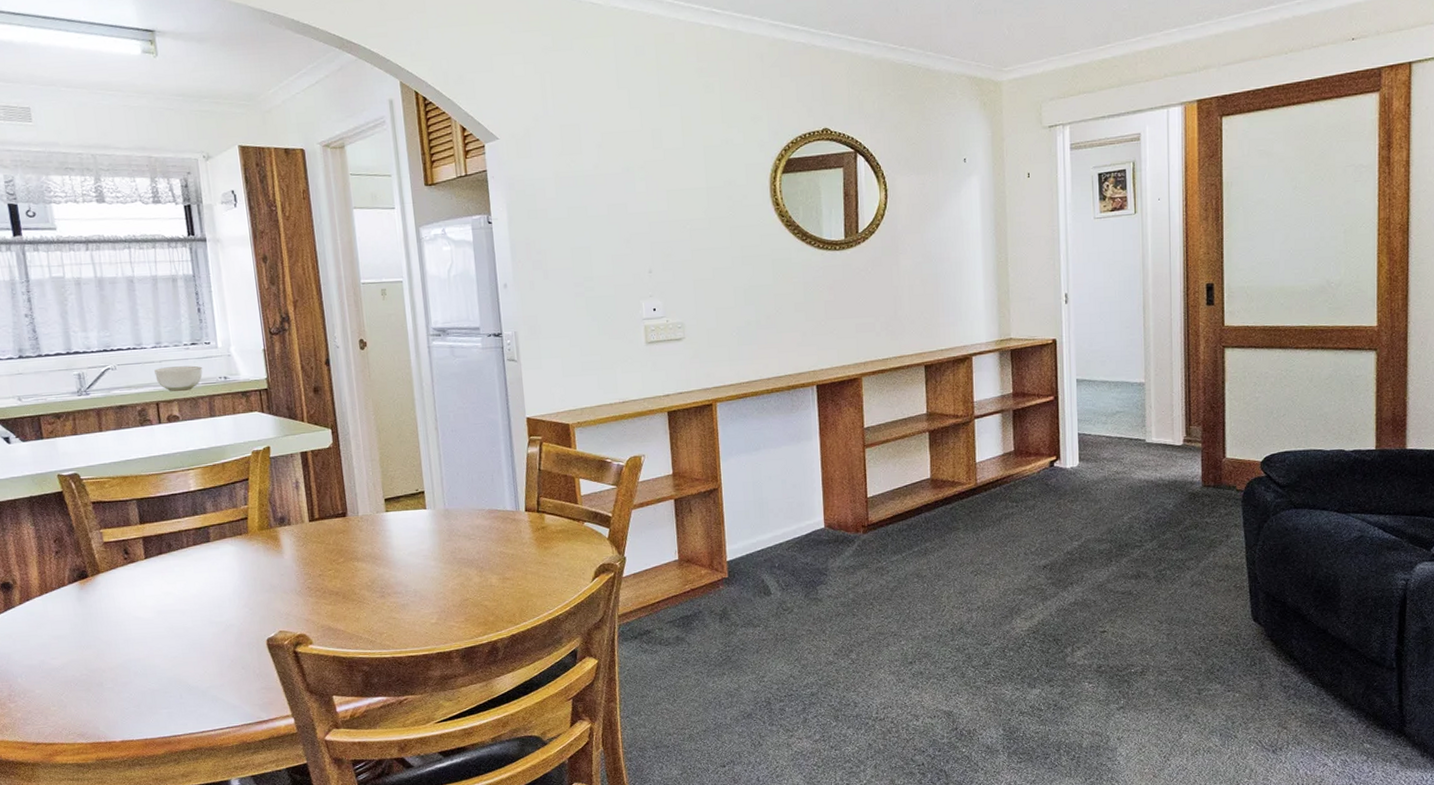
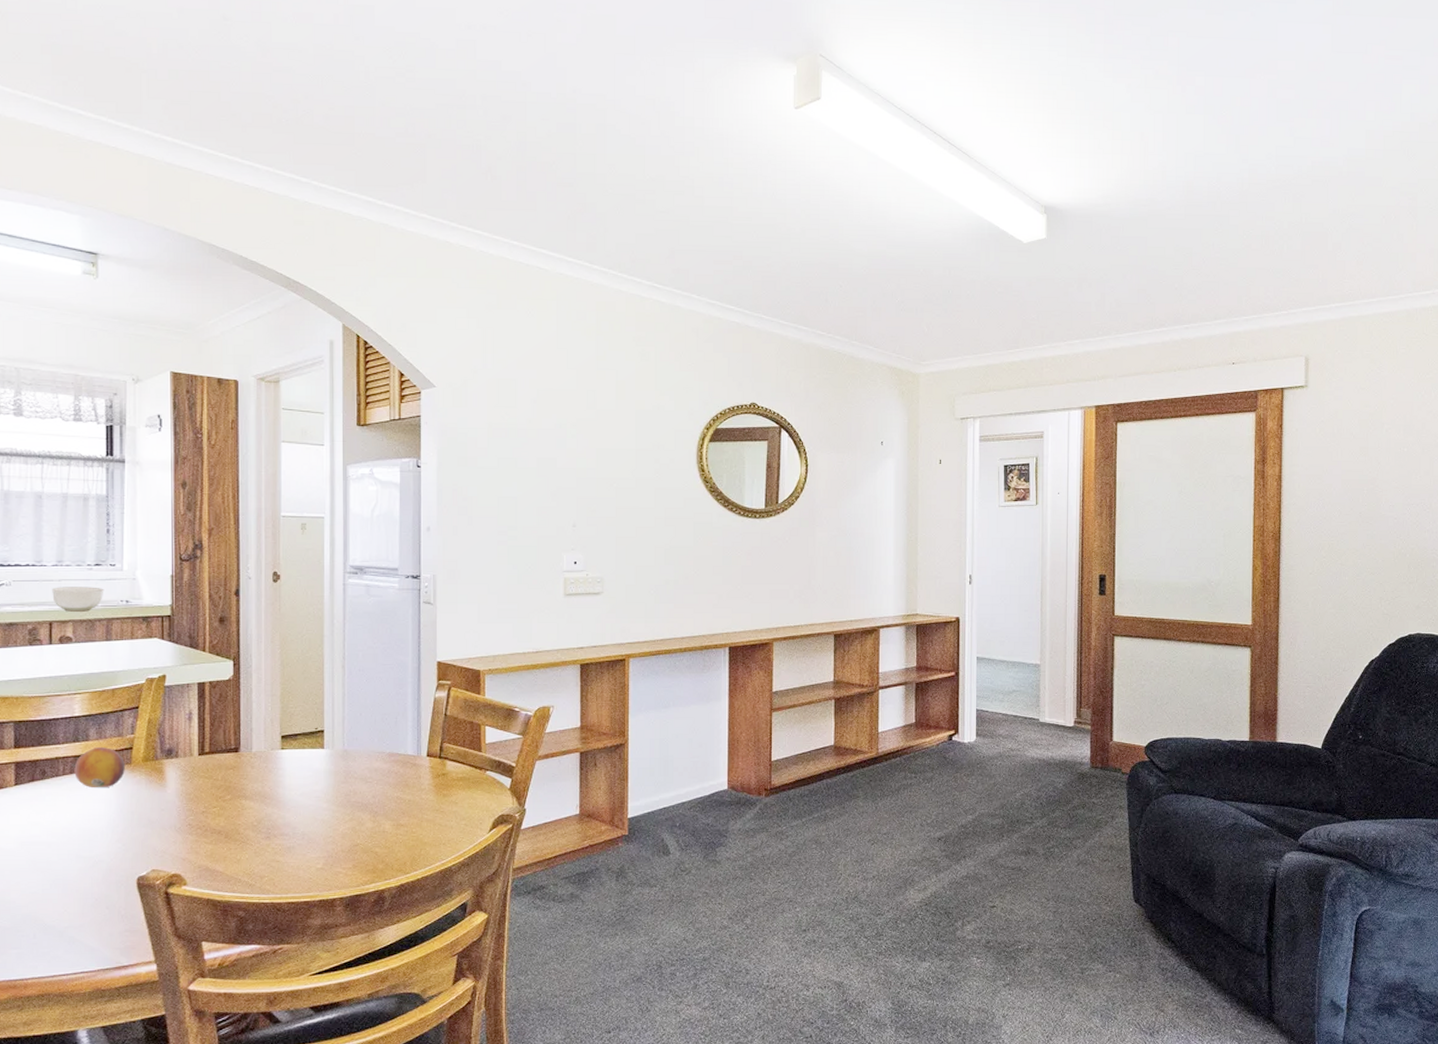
fruit: none [196,518,243,558] -> present [74,746,125,789]

